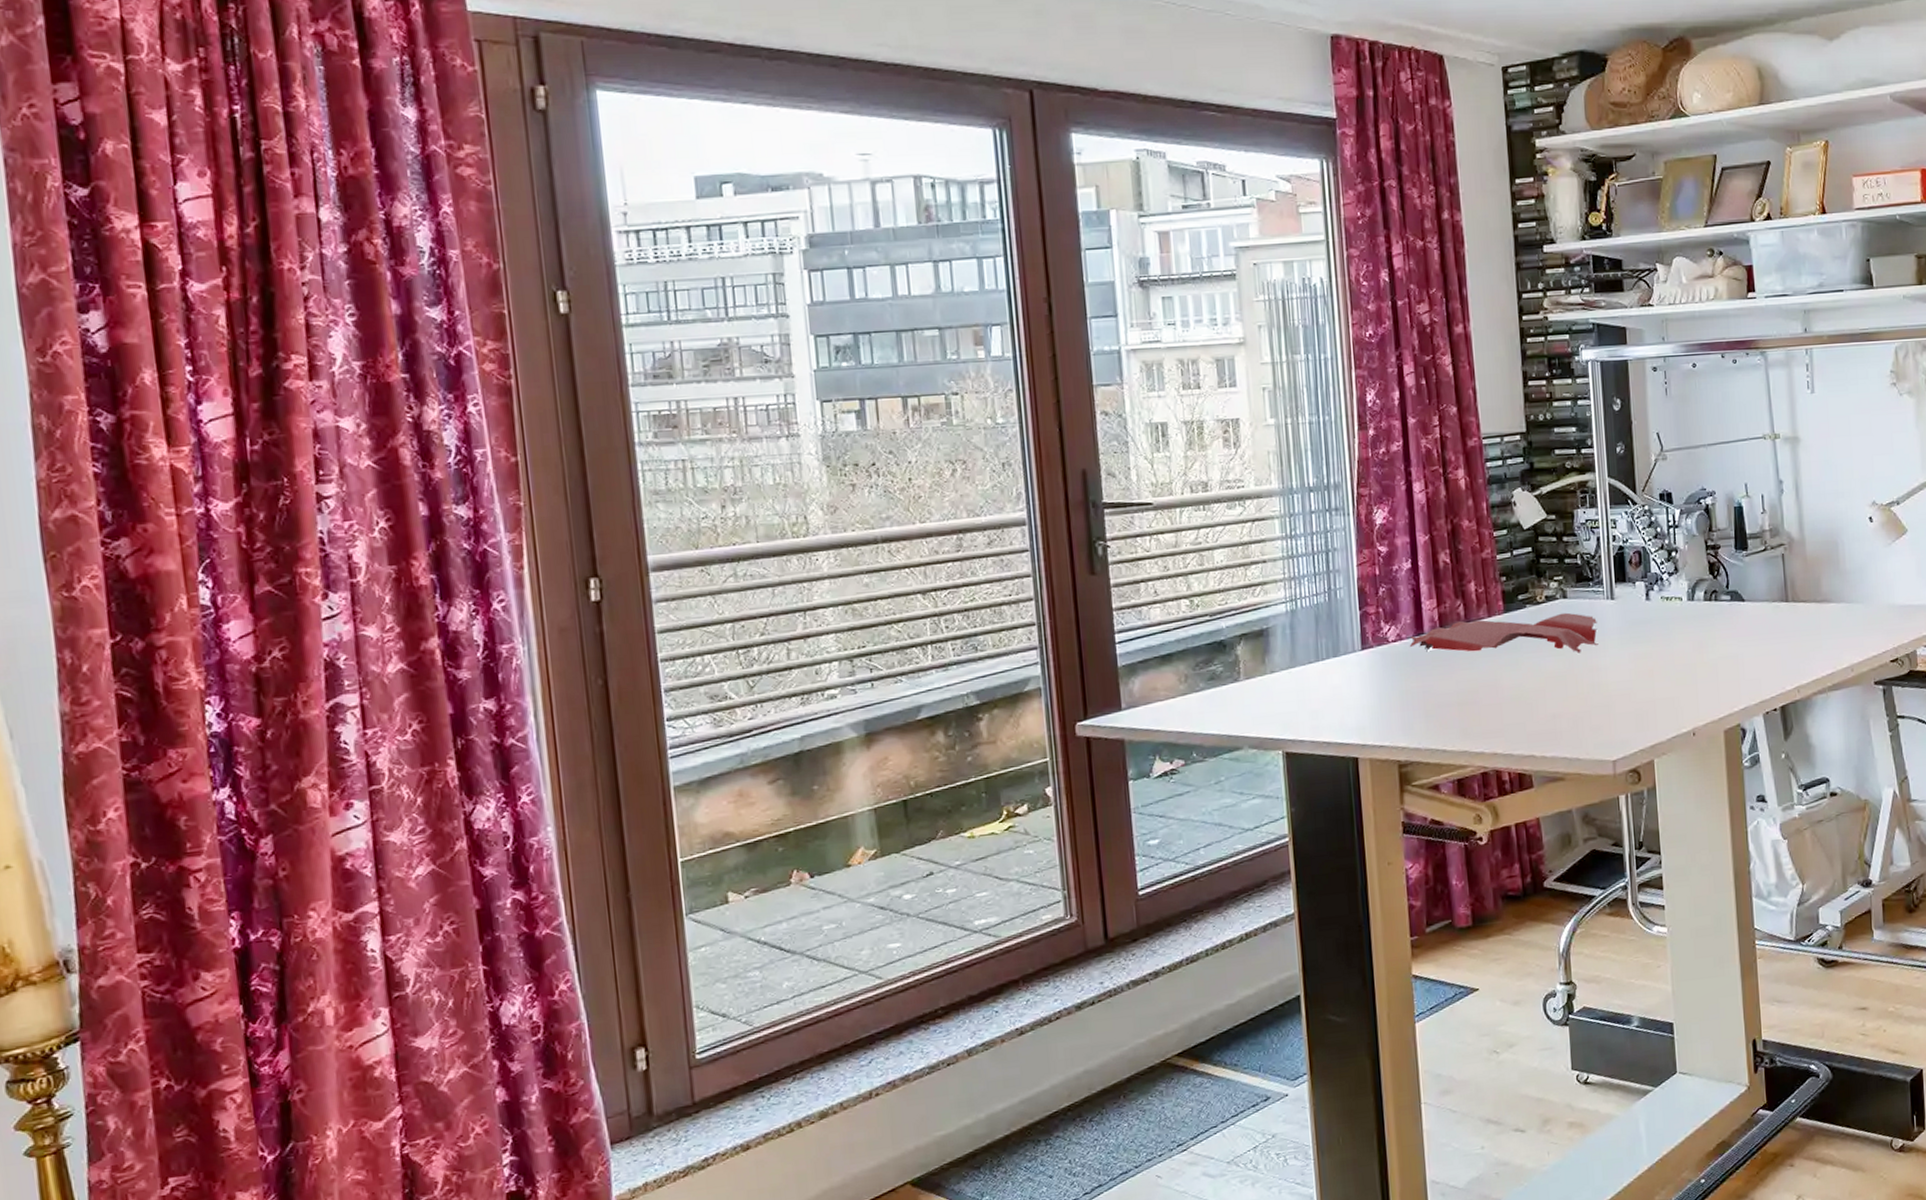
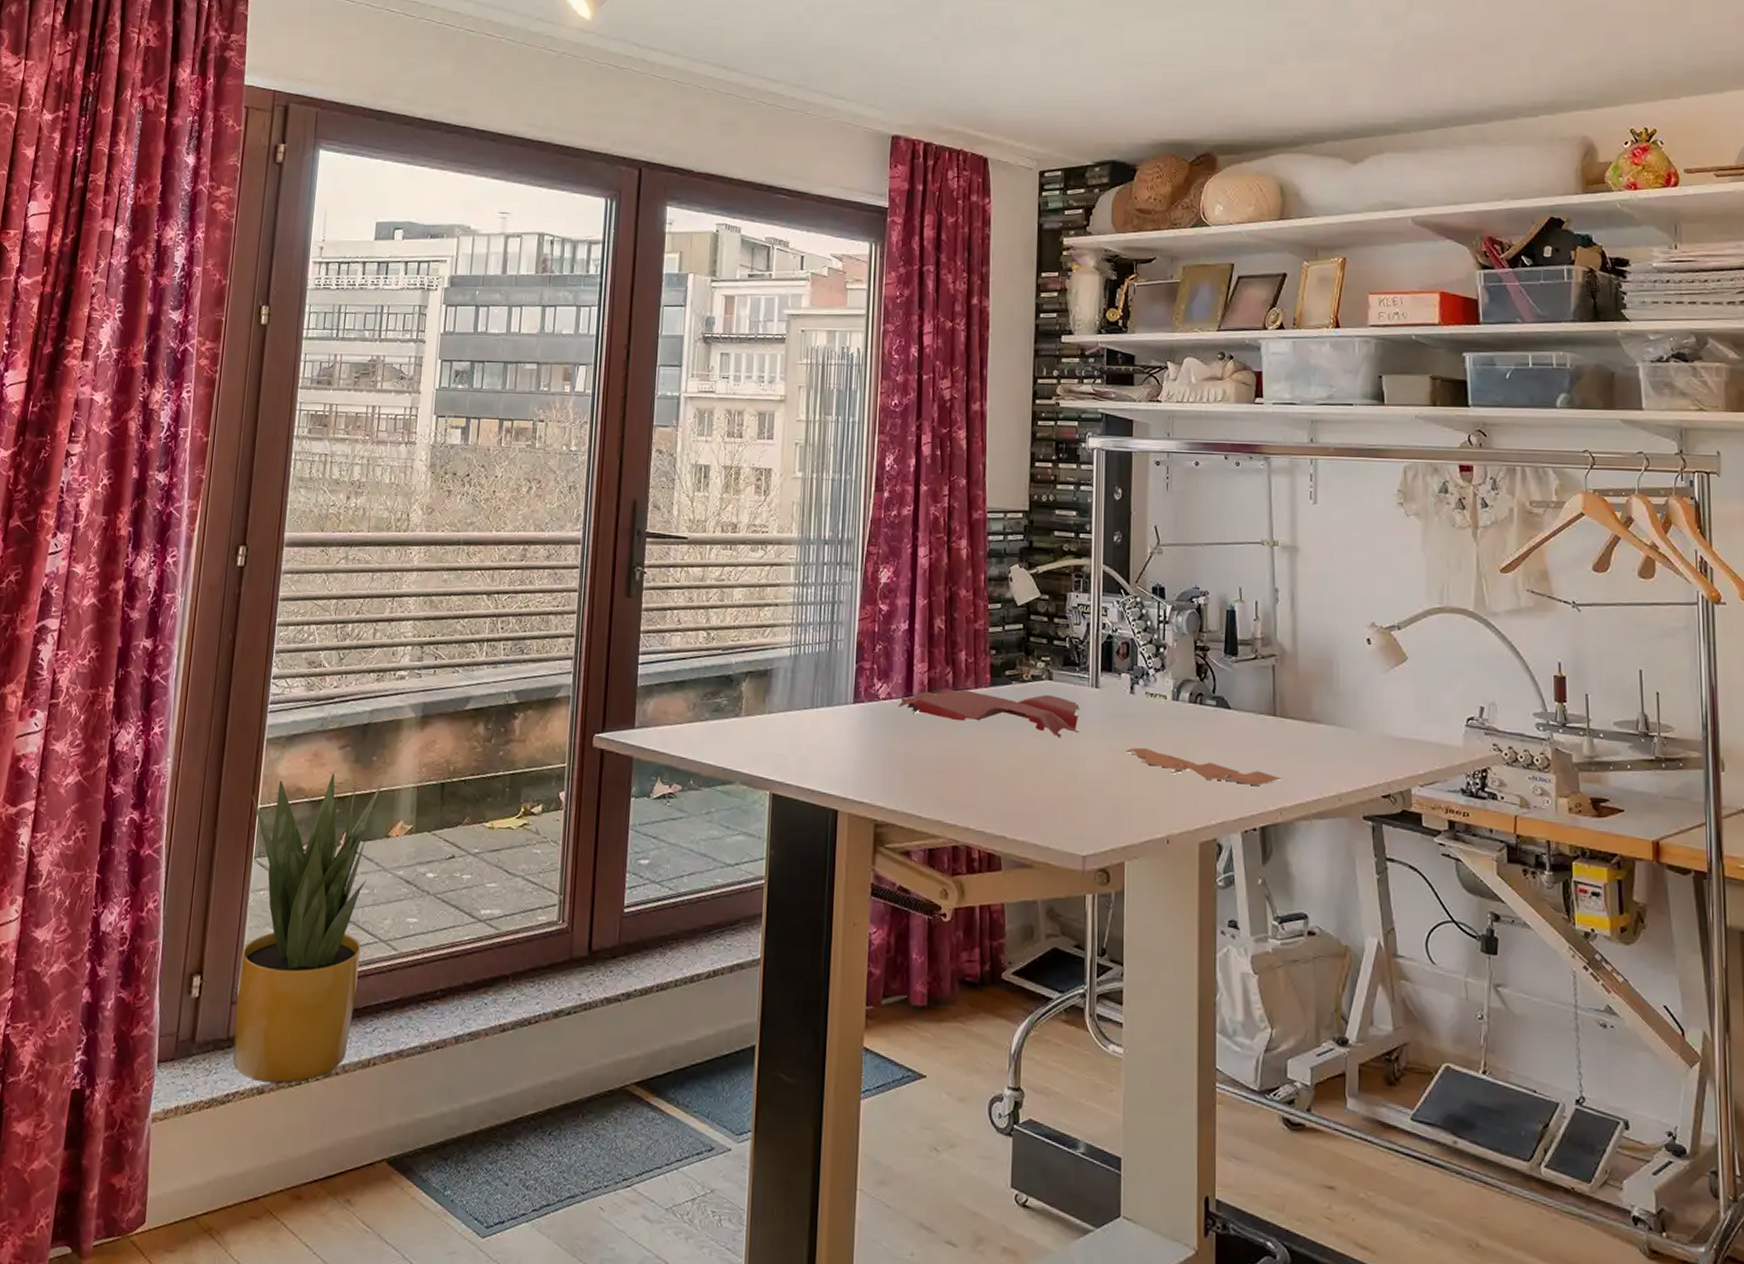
planter: none [667,810,843,1138] -> present [232,773,384,1083]
papers: none [1646,649,1797,672] -> present [1125,747,1281,787]

